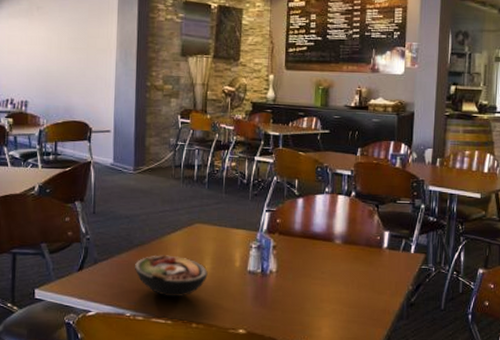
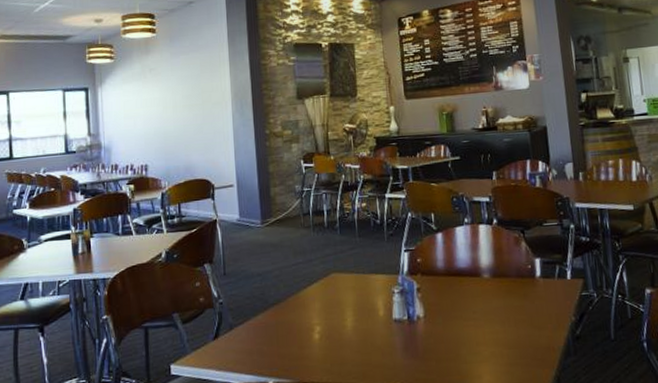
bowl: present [135,255,208,298] -> none [273,311,351,358]

